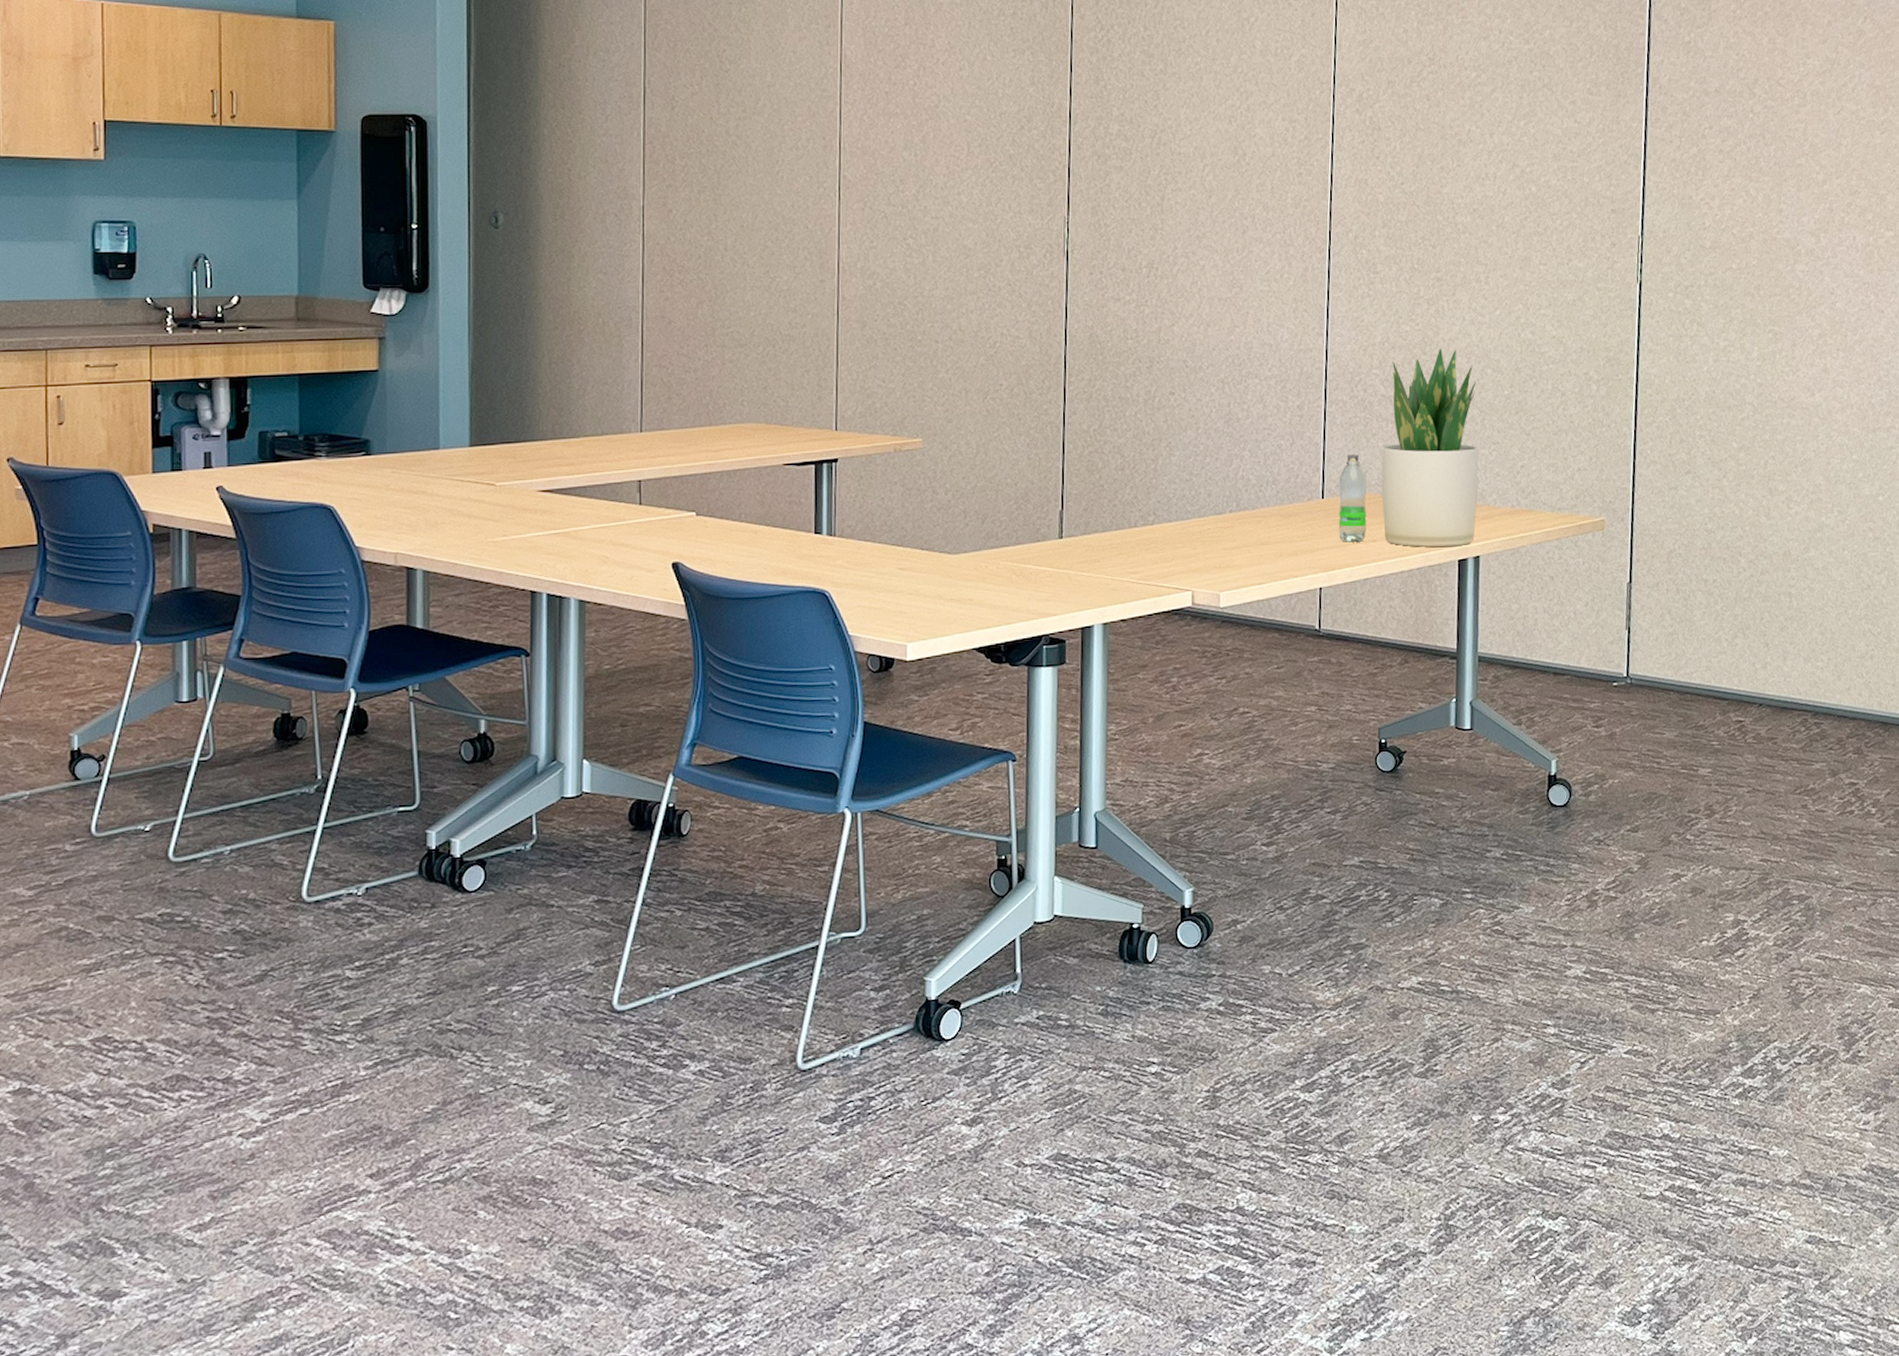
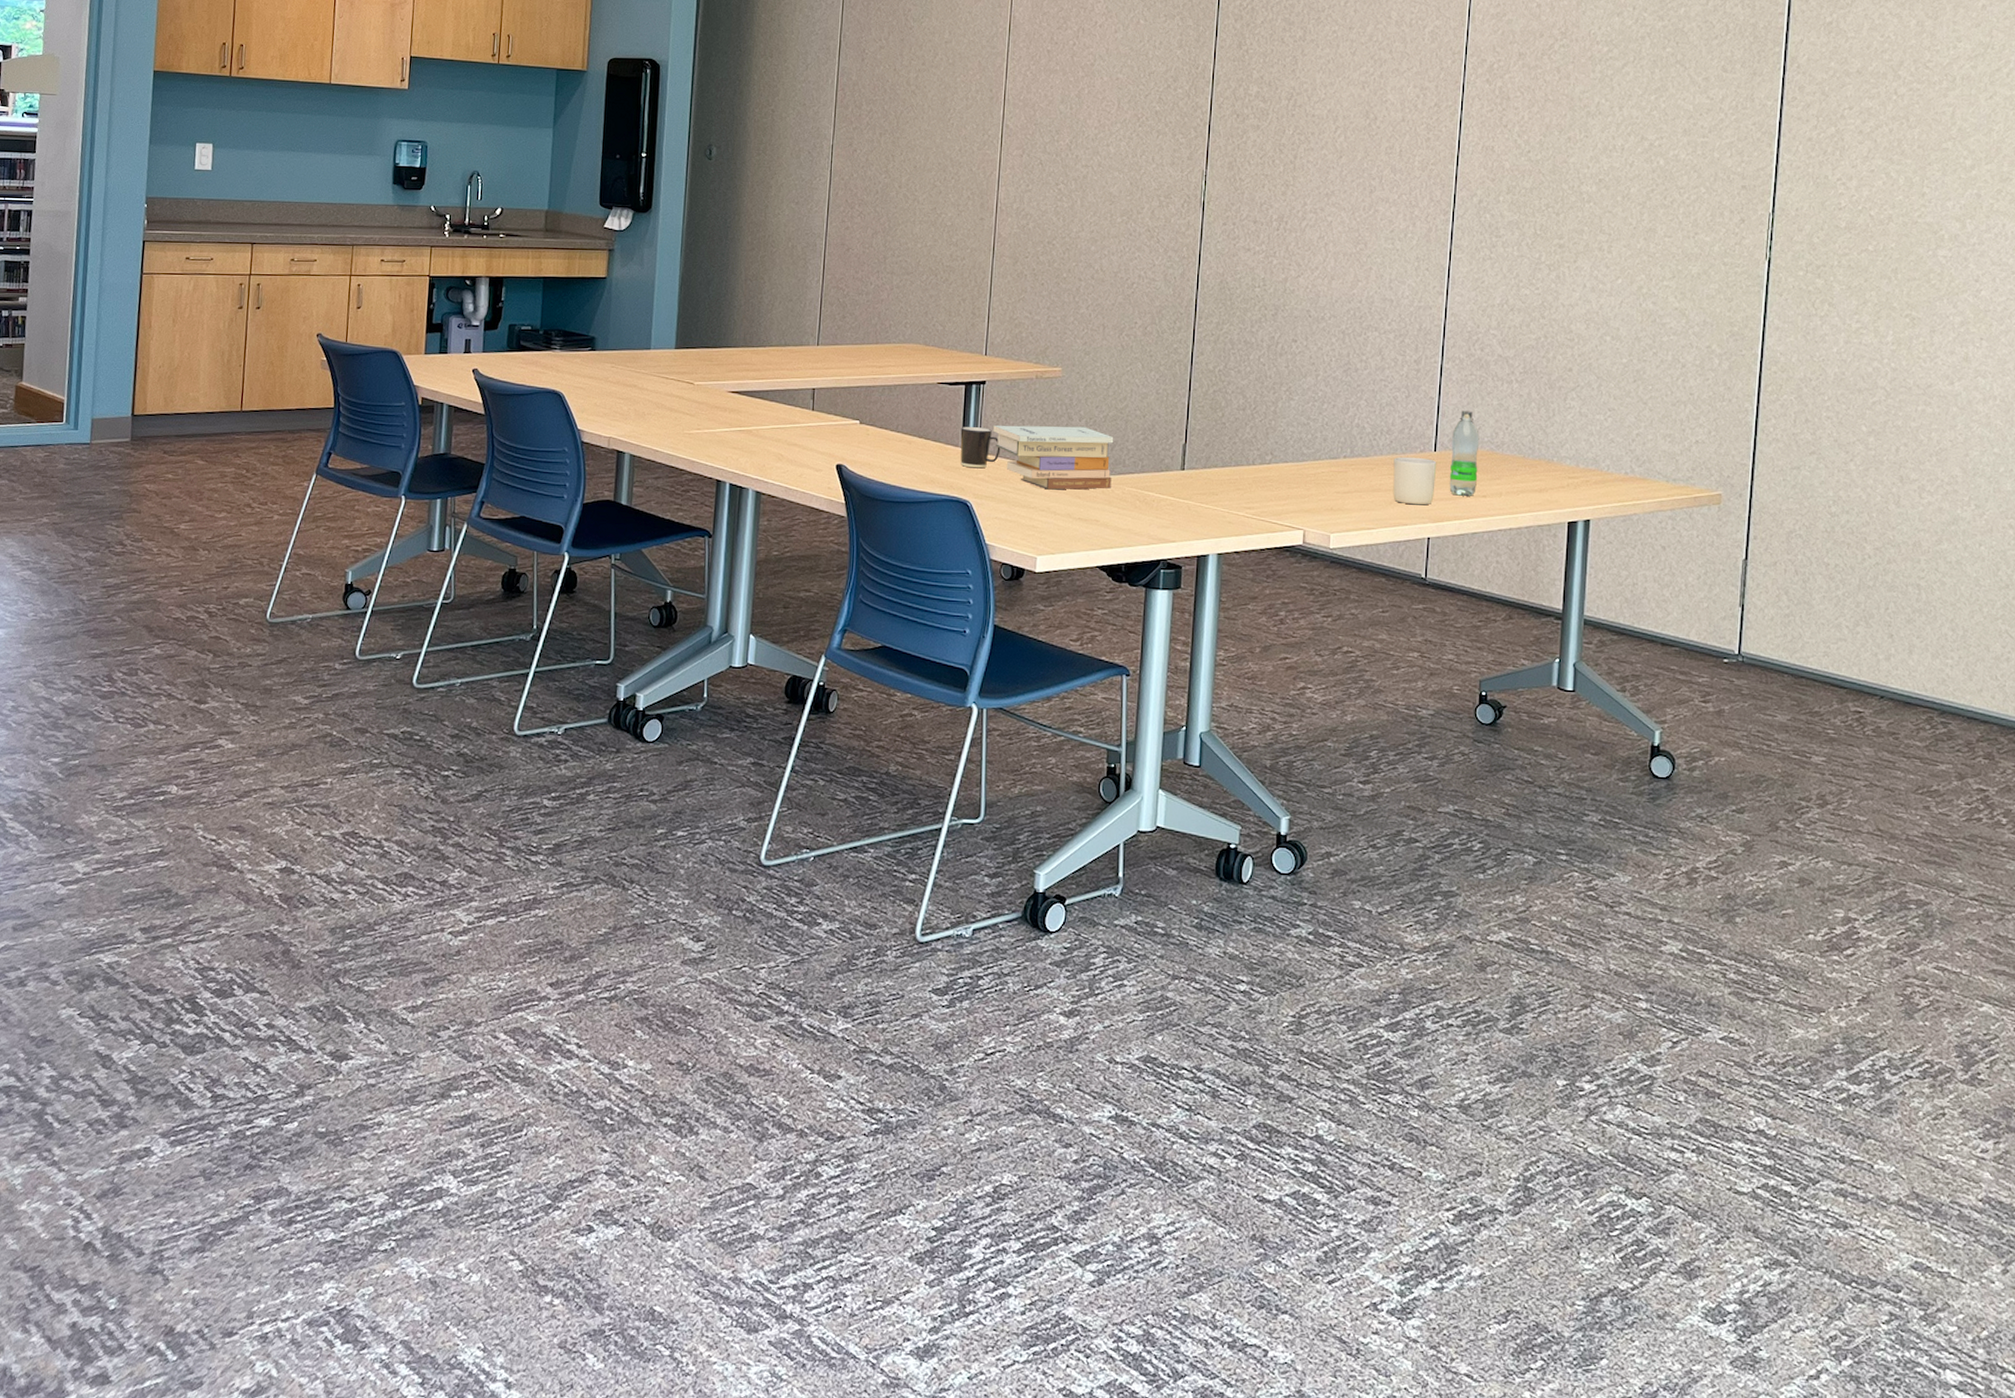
mug: none [813,508,859,555] -> present [960,426,1001,469]
books: none [849,500,984,571] -> present [993,425,1114,490]
mug: none [1281,506,1325,556] -> present [1393,456,1437,505]
planter: present [1381,348,1479,548] -> none [1494,313,1594,509]

